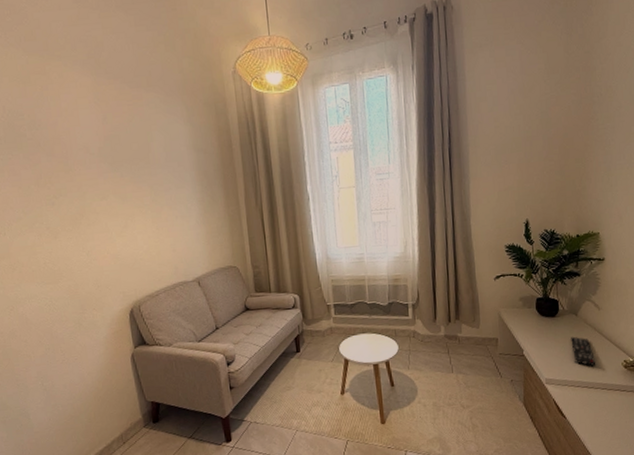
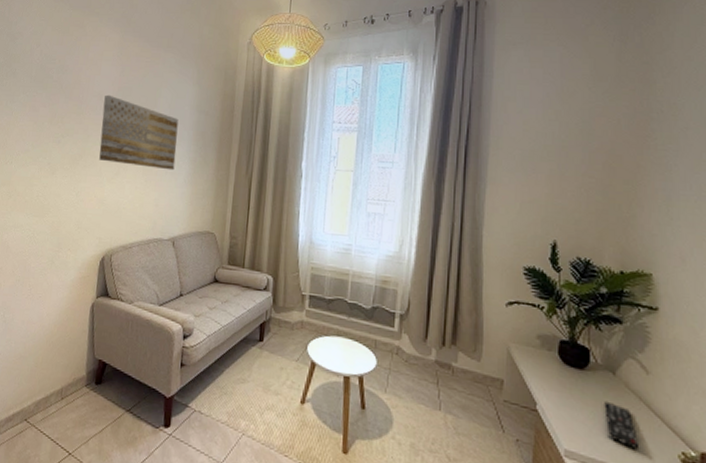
wall art: none [91,146,184,217] -> present [99,94,179,171]

